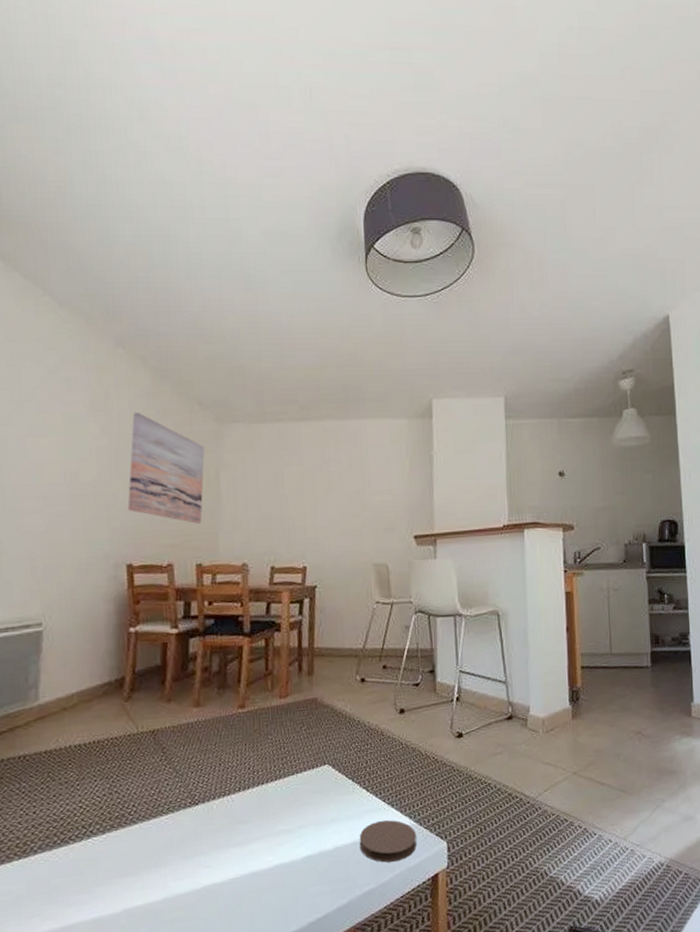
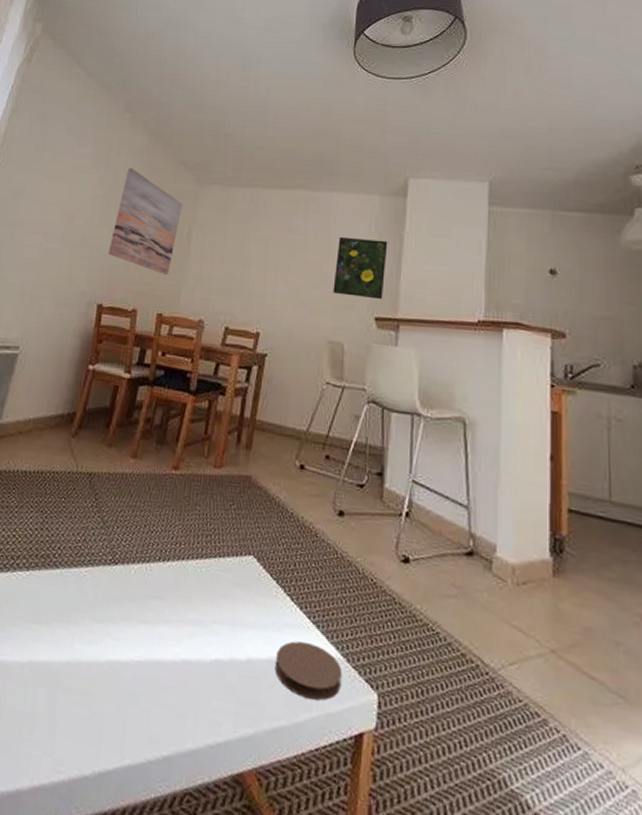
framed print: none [372,462,420,520] -> present [333,236,388,300]

